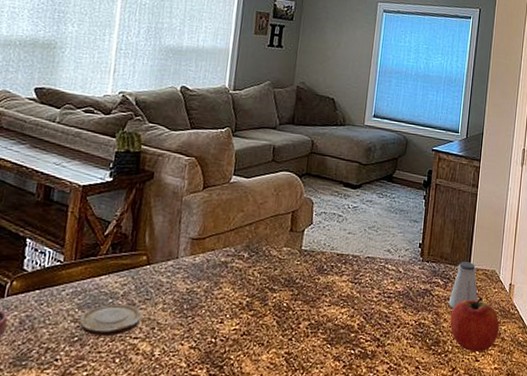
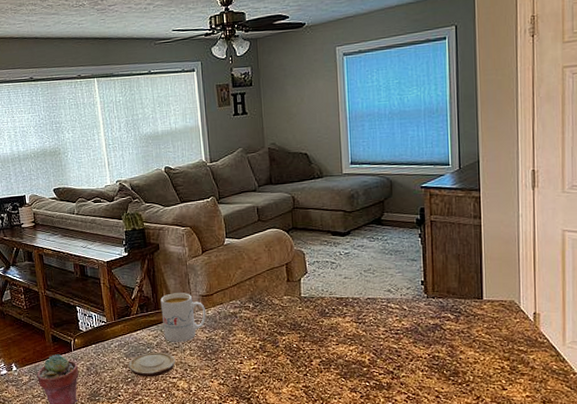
mug: none [135,232,194,293] -> present [160,293,207,342]
saltshaker: present [448,262,478,308] -> none [463,294,497,340]
apple: present [449,298,500,351] -> none [467,329,527,380]

